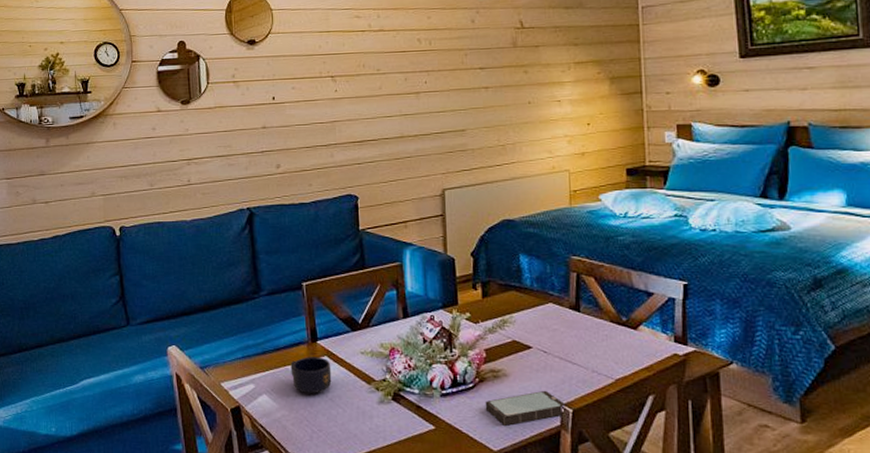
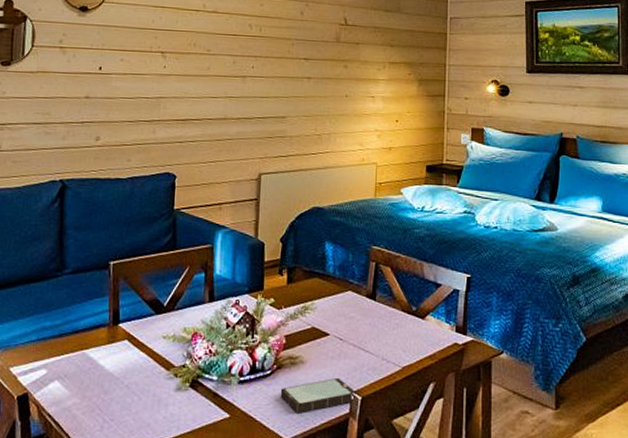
mug: present [290,357,332,394] -> none [87,340,131,381]

